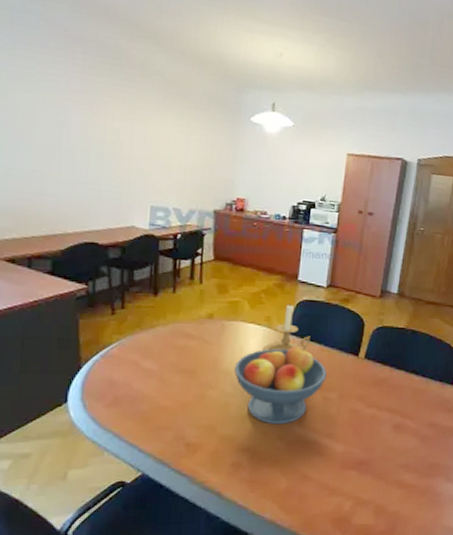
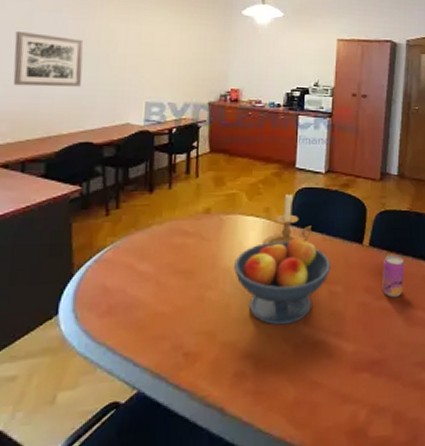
wall art: none [16,123,88,186] -> present [13,30,84,87]
beverage can: none [374,368,397,407] -> present [382,254,405,298]

